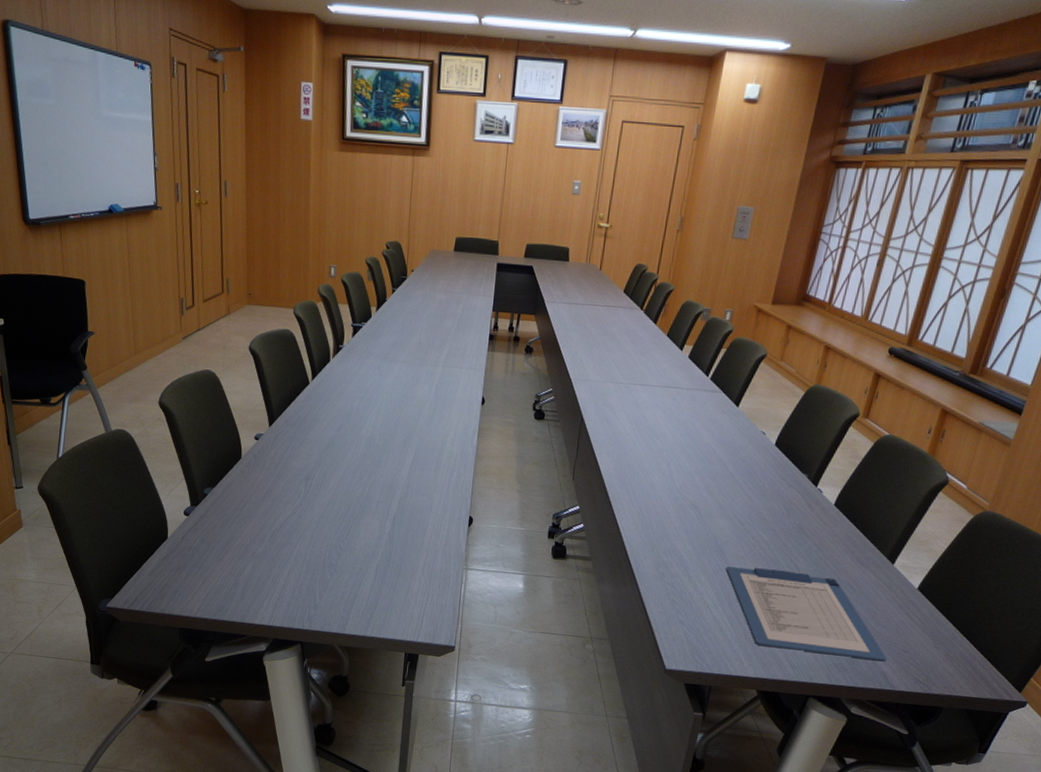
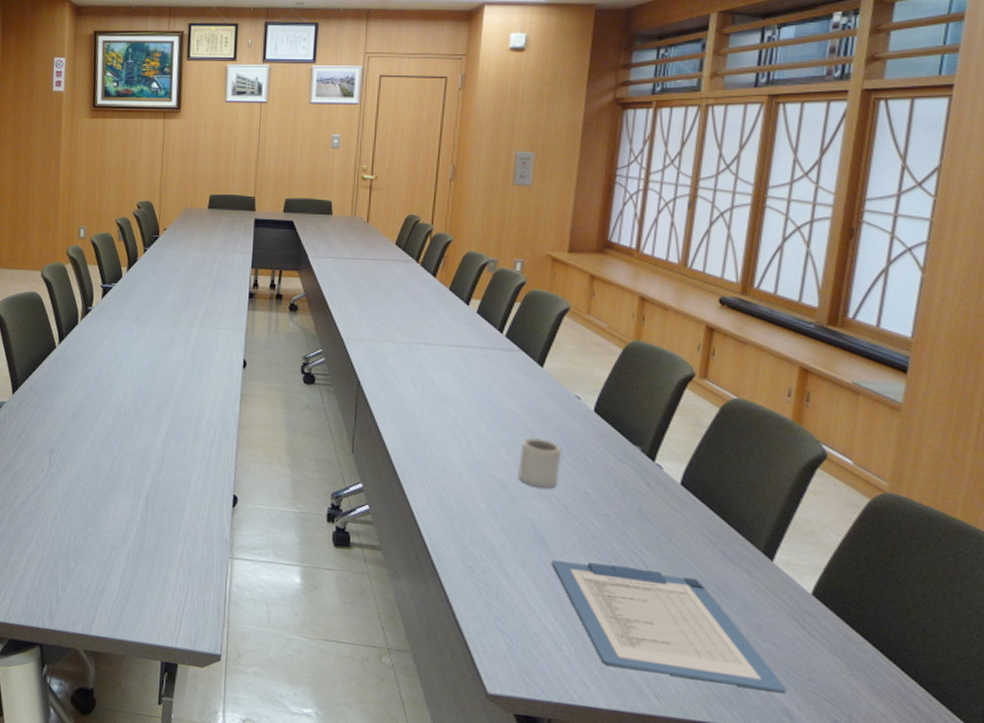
cup: none [707,467,746,509] -> present [518,438,562,488]

